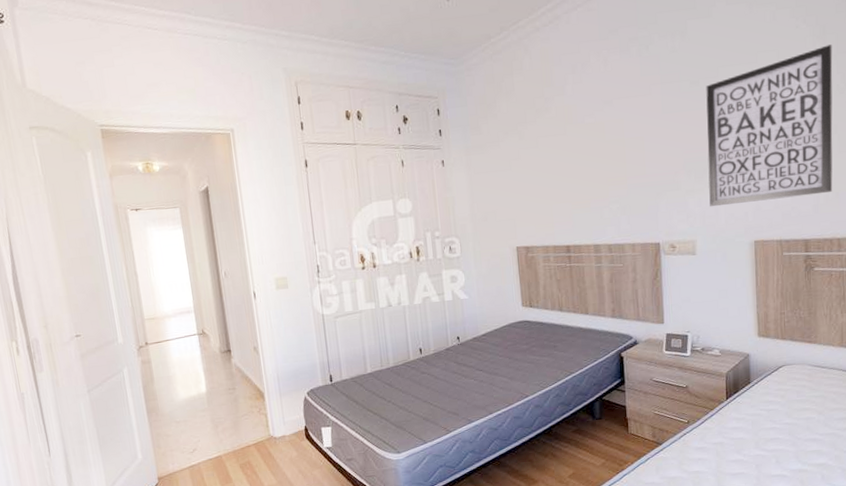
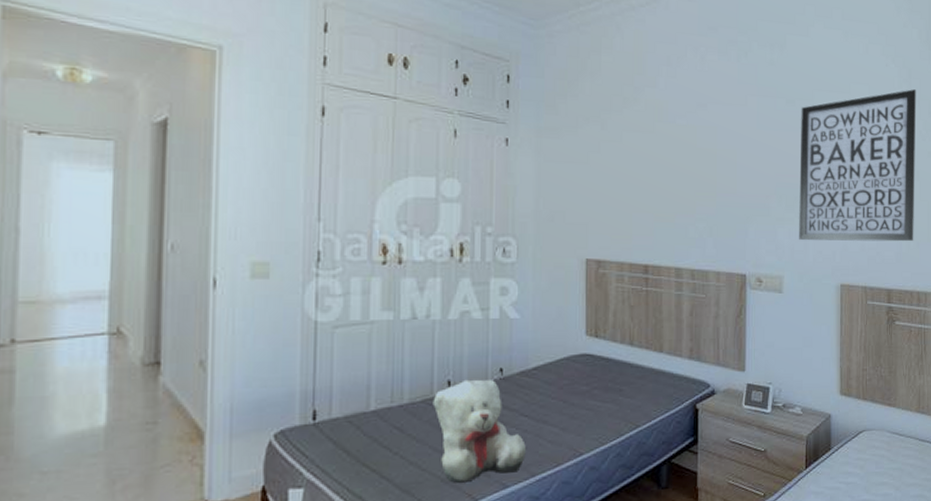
teddy bear: none [410,346,484,420] -> present [433,379,526,483]

